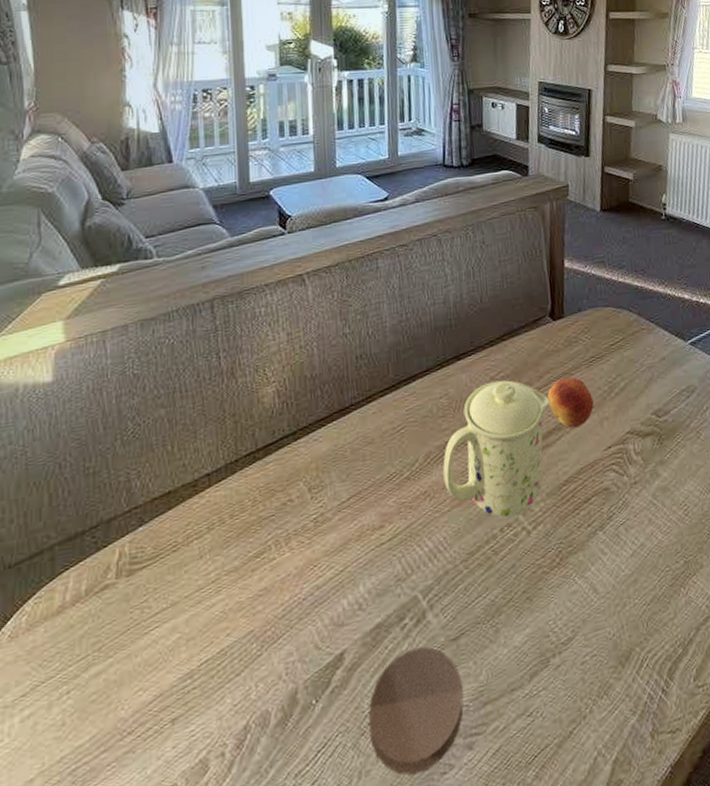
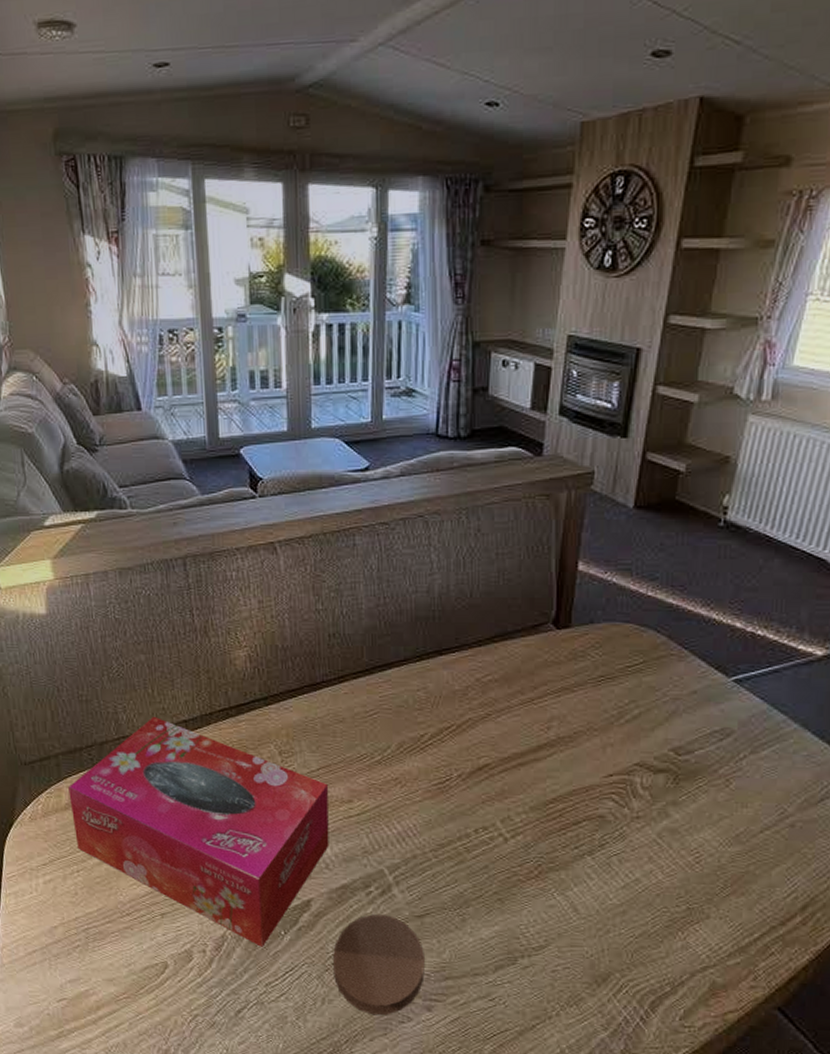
tissue box: none [64,475,362,728] -> present [68,716,329,947]
mug: present [443,380,550,518] -> none [416,683,544,821]
fruit: present [547,377,594,429] -> none [541,694,597,748]

